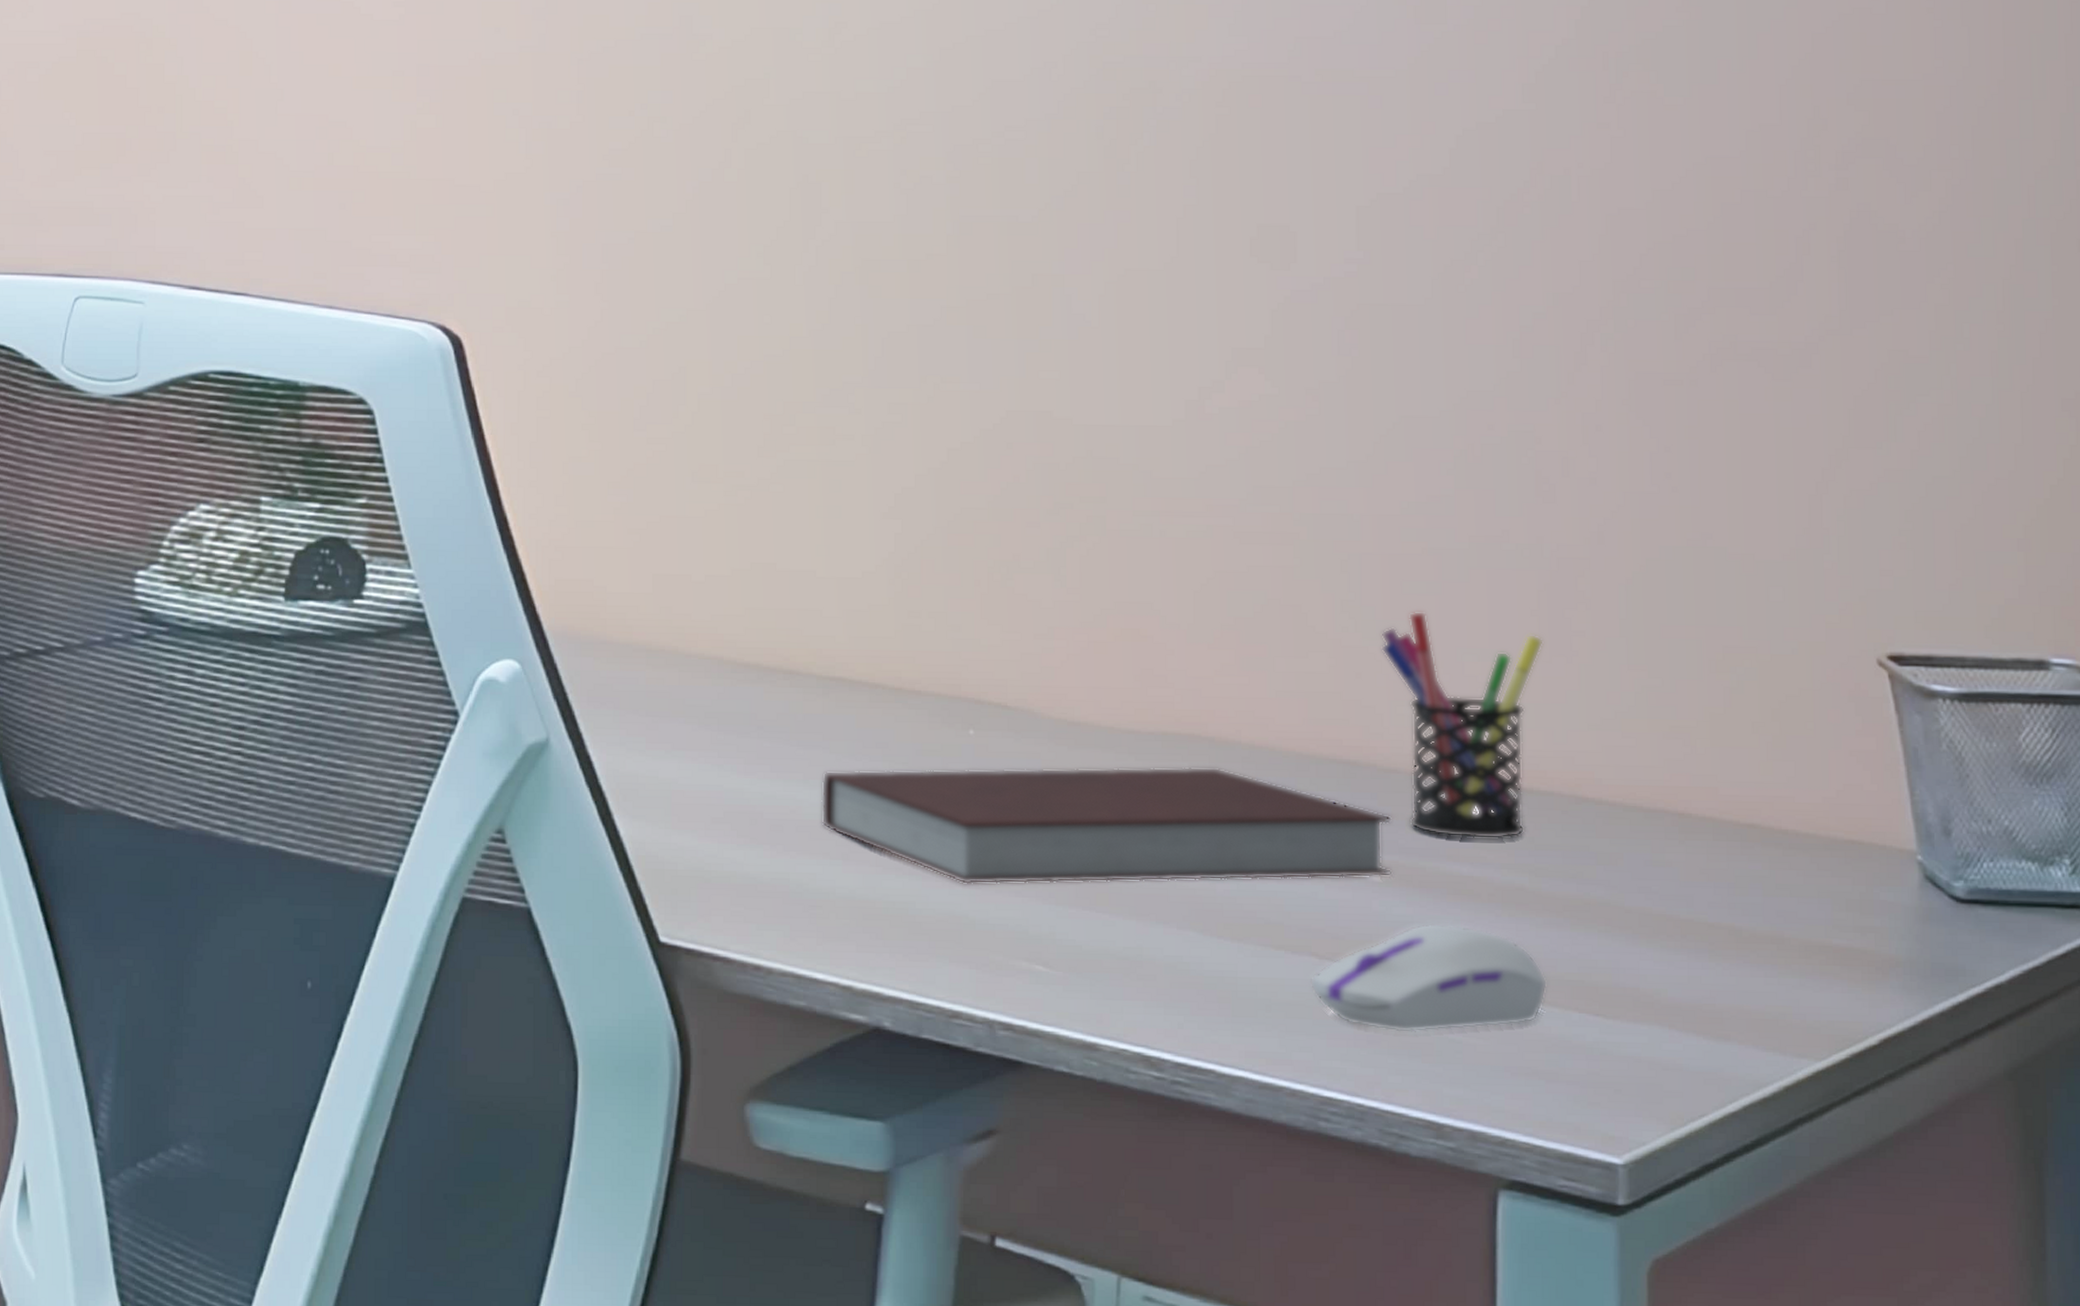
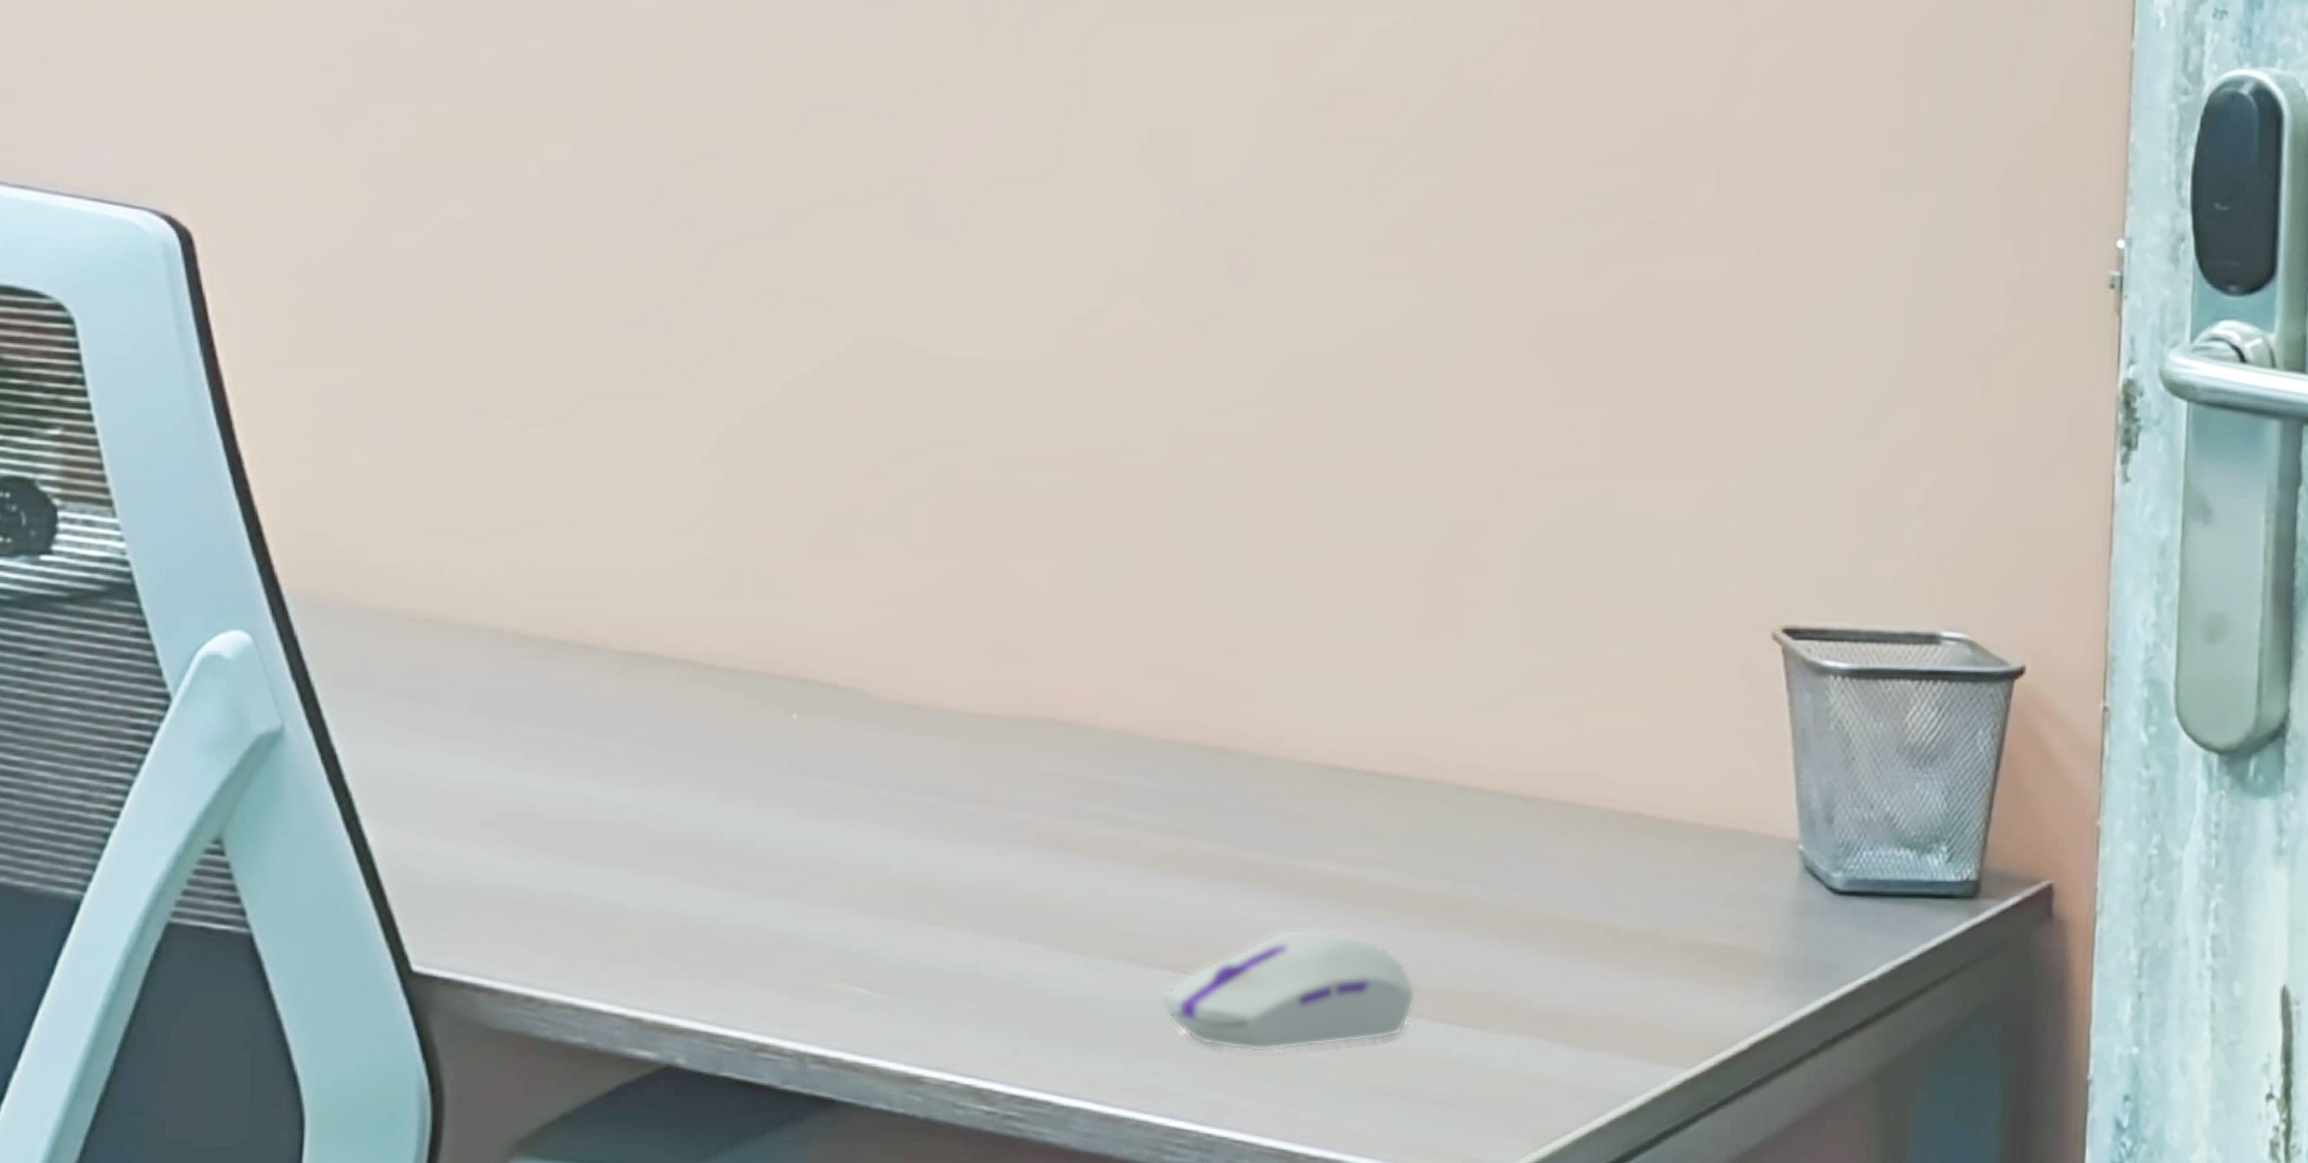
notebook: present [821,766,1392,885] -> none [613,755,1260,896]
pen holder: present [1381,611,1544,840] -> none [1258,577,1432,834]

